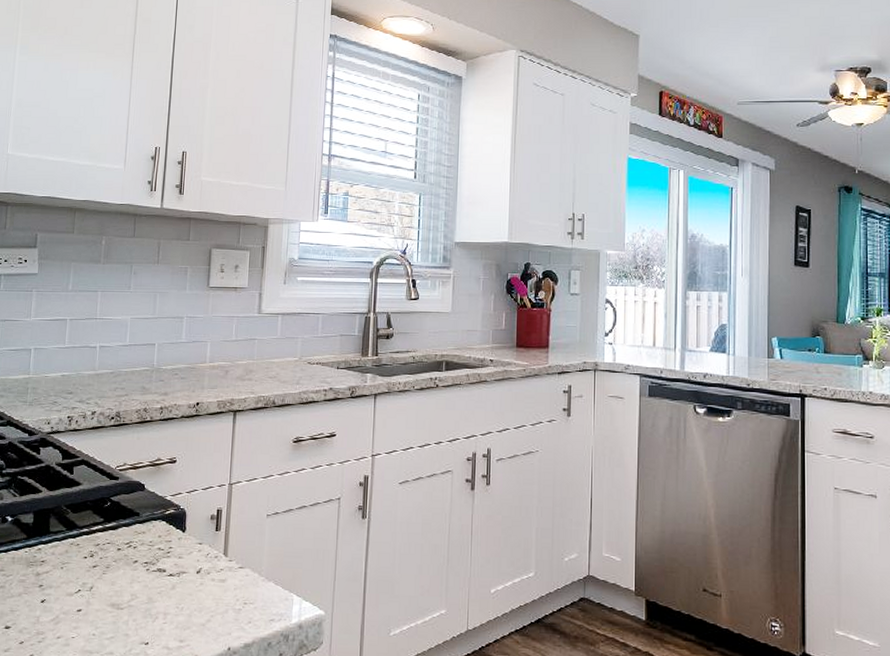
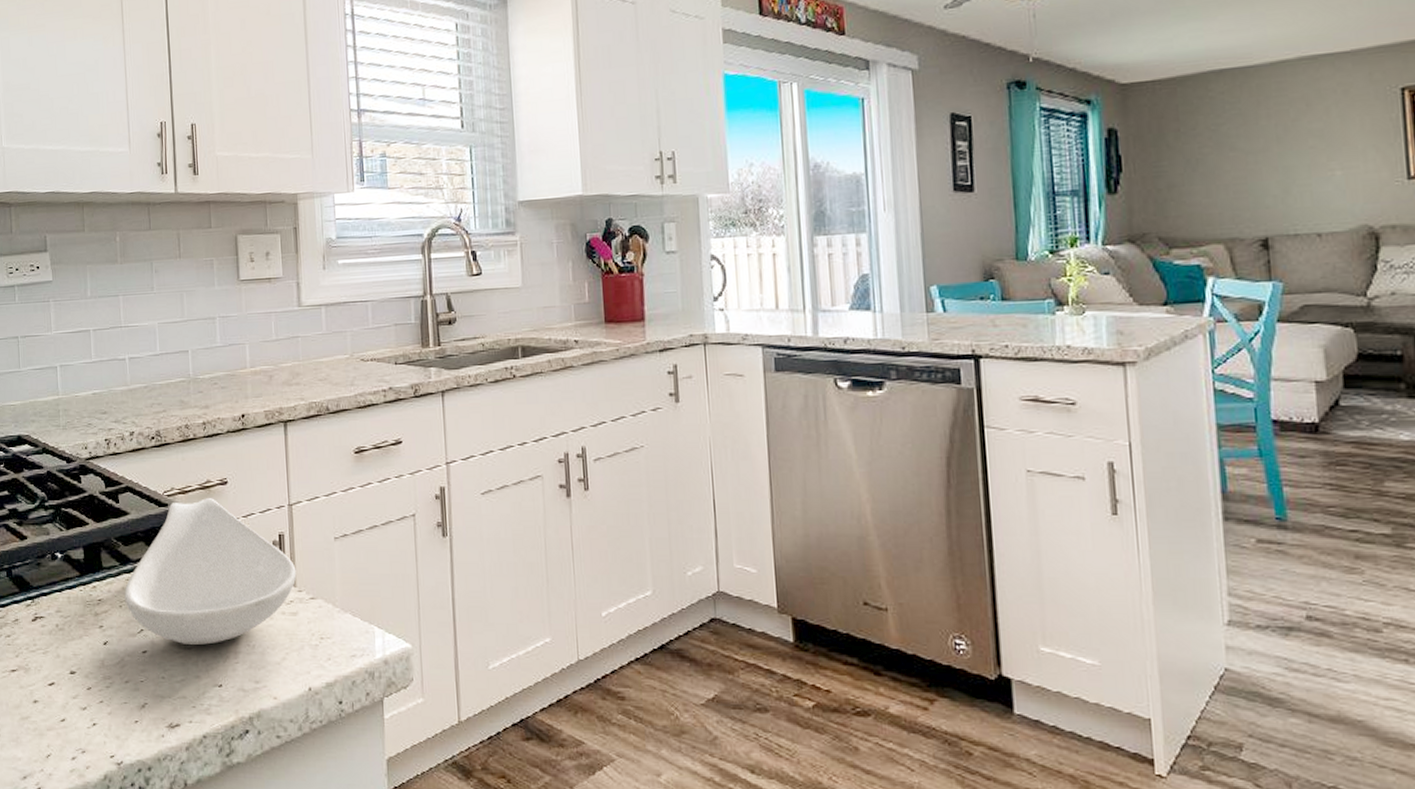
spoon rest: none [67,474,229,606] -> present [124,498,297,645]

